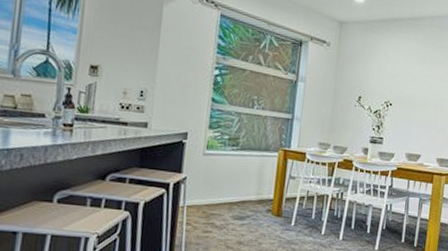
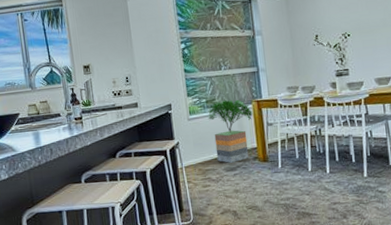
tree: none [226,141,278,211] -> present [207,99,254,163]

